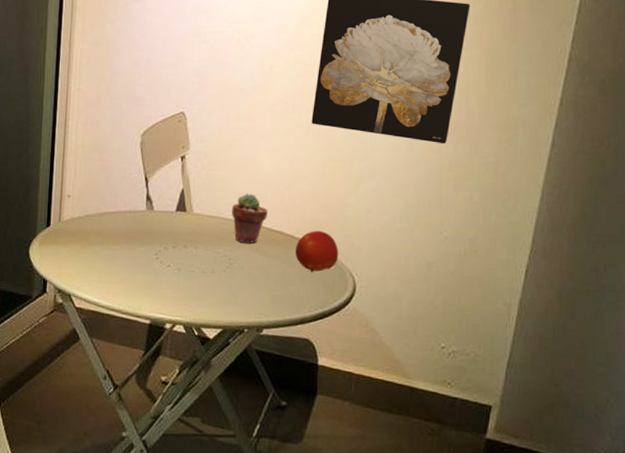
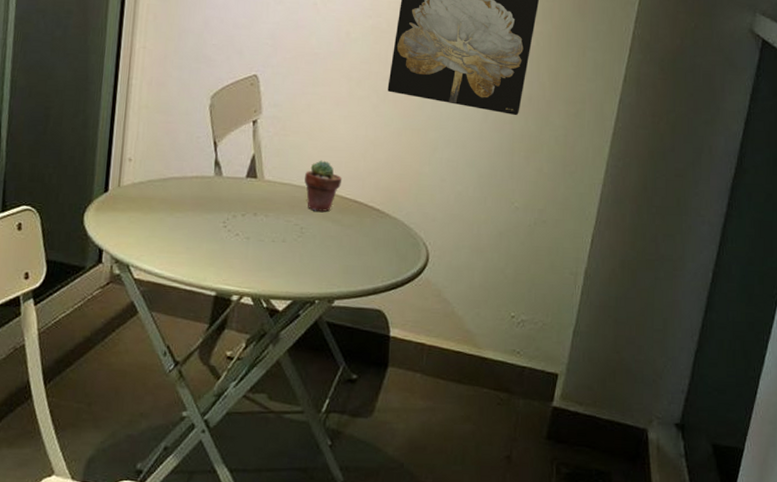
fruit: present [295,231,339,272] -> none [369,200,413,242]

